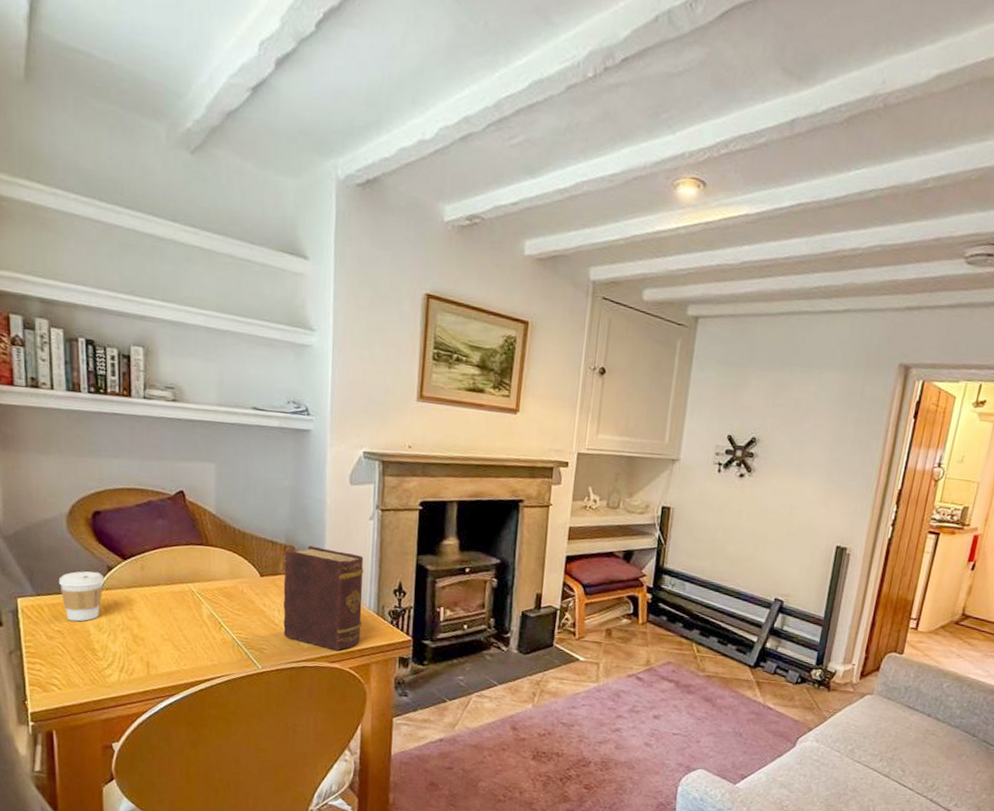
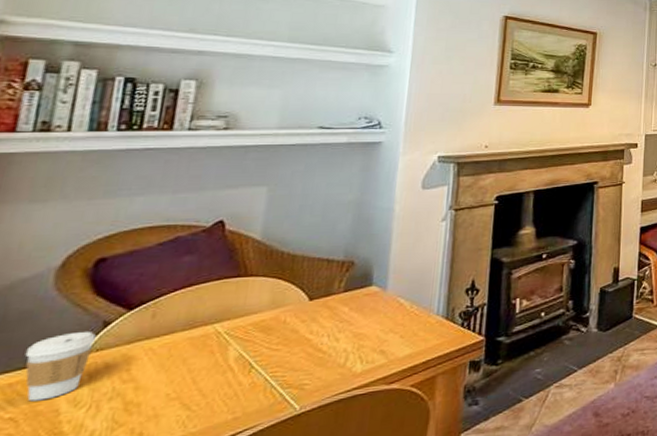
diary: present [283,545,364,650] -> none [331,257,433,369]

